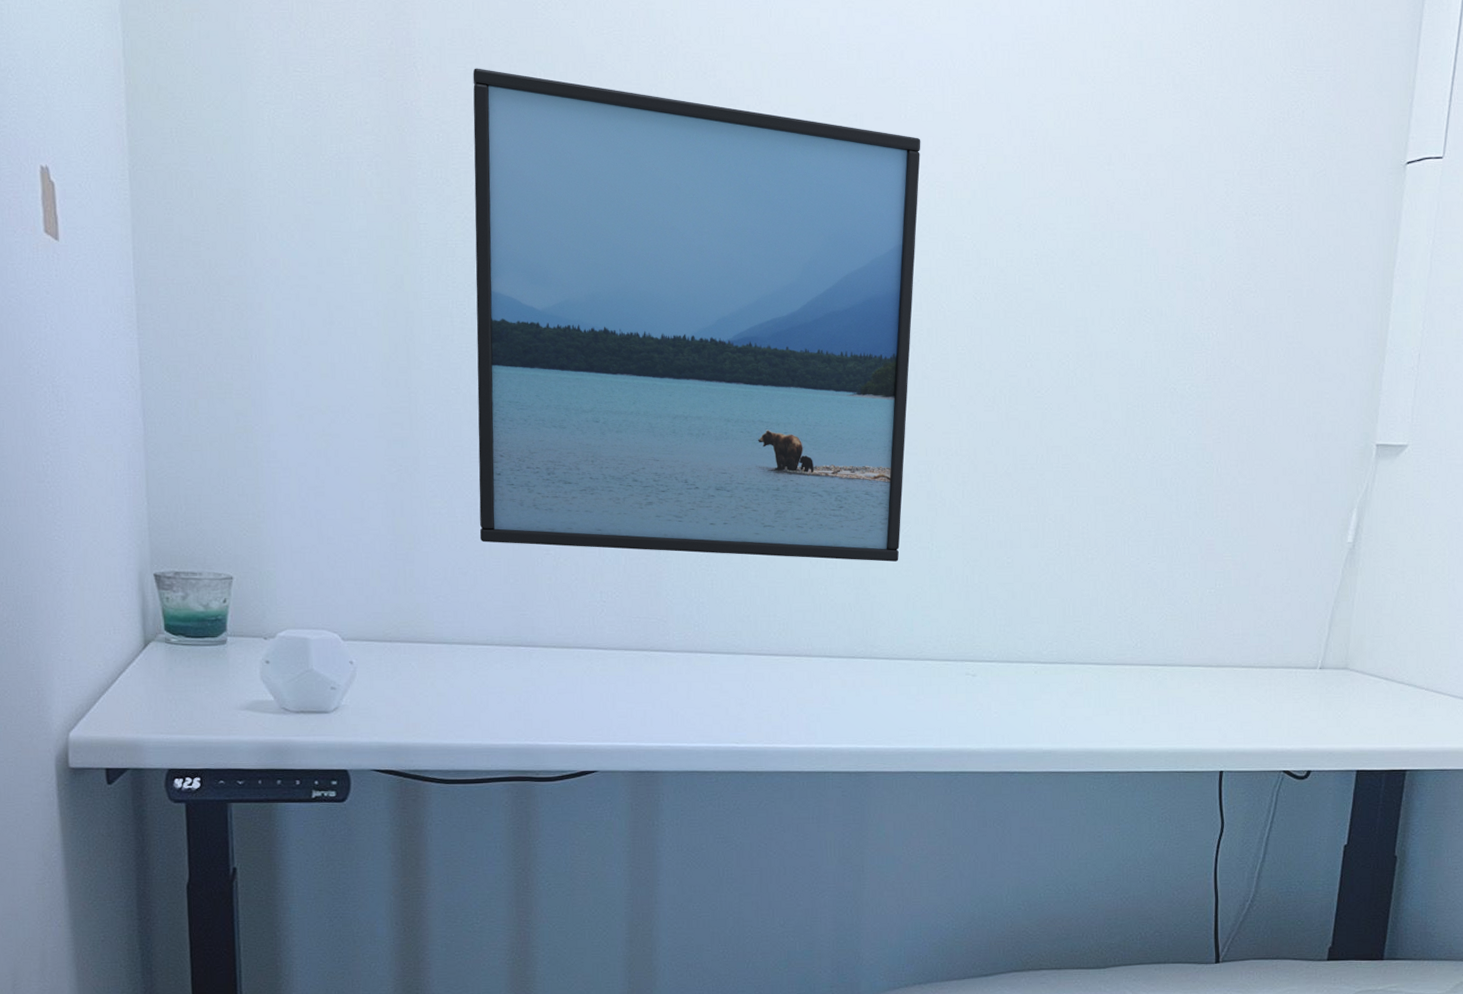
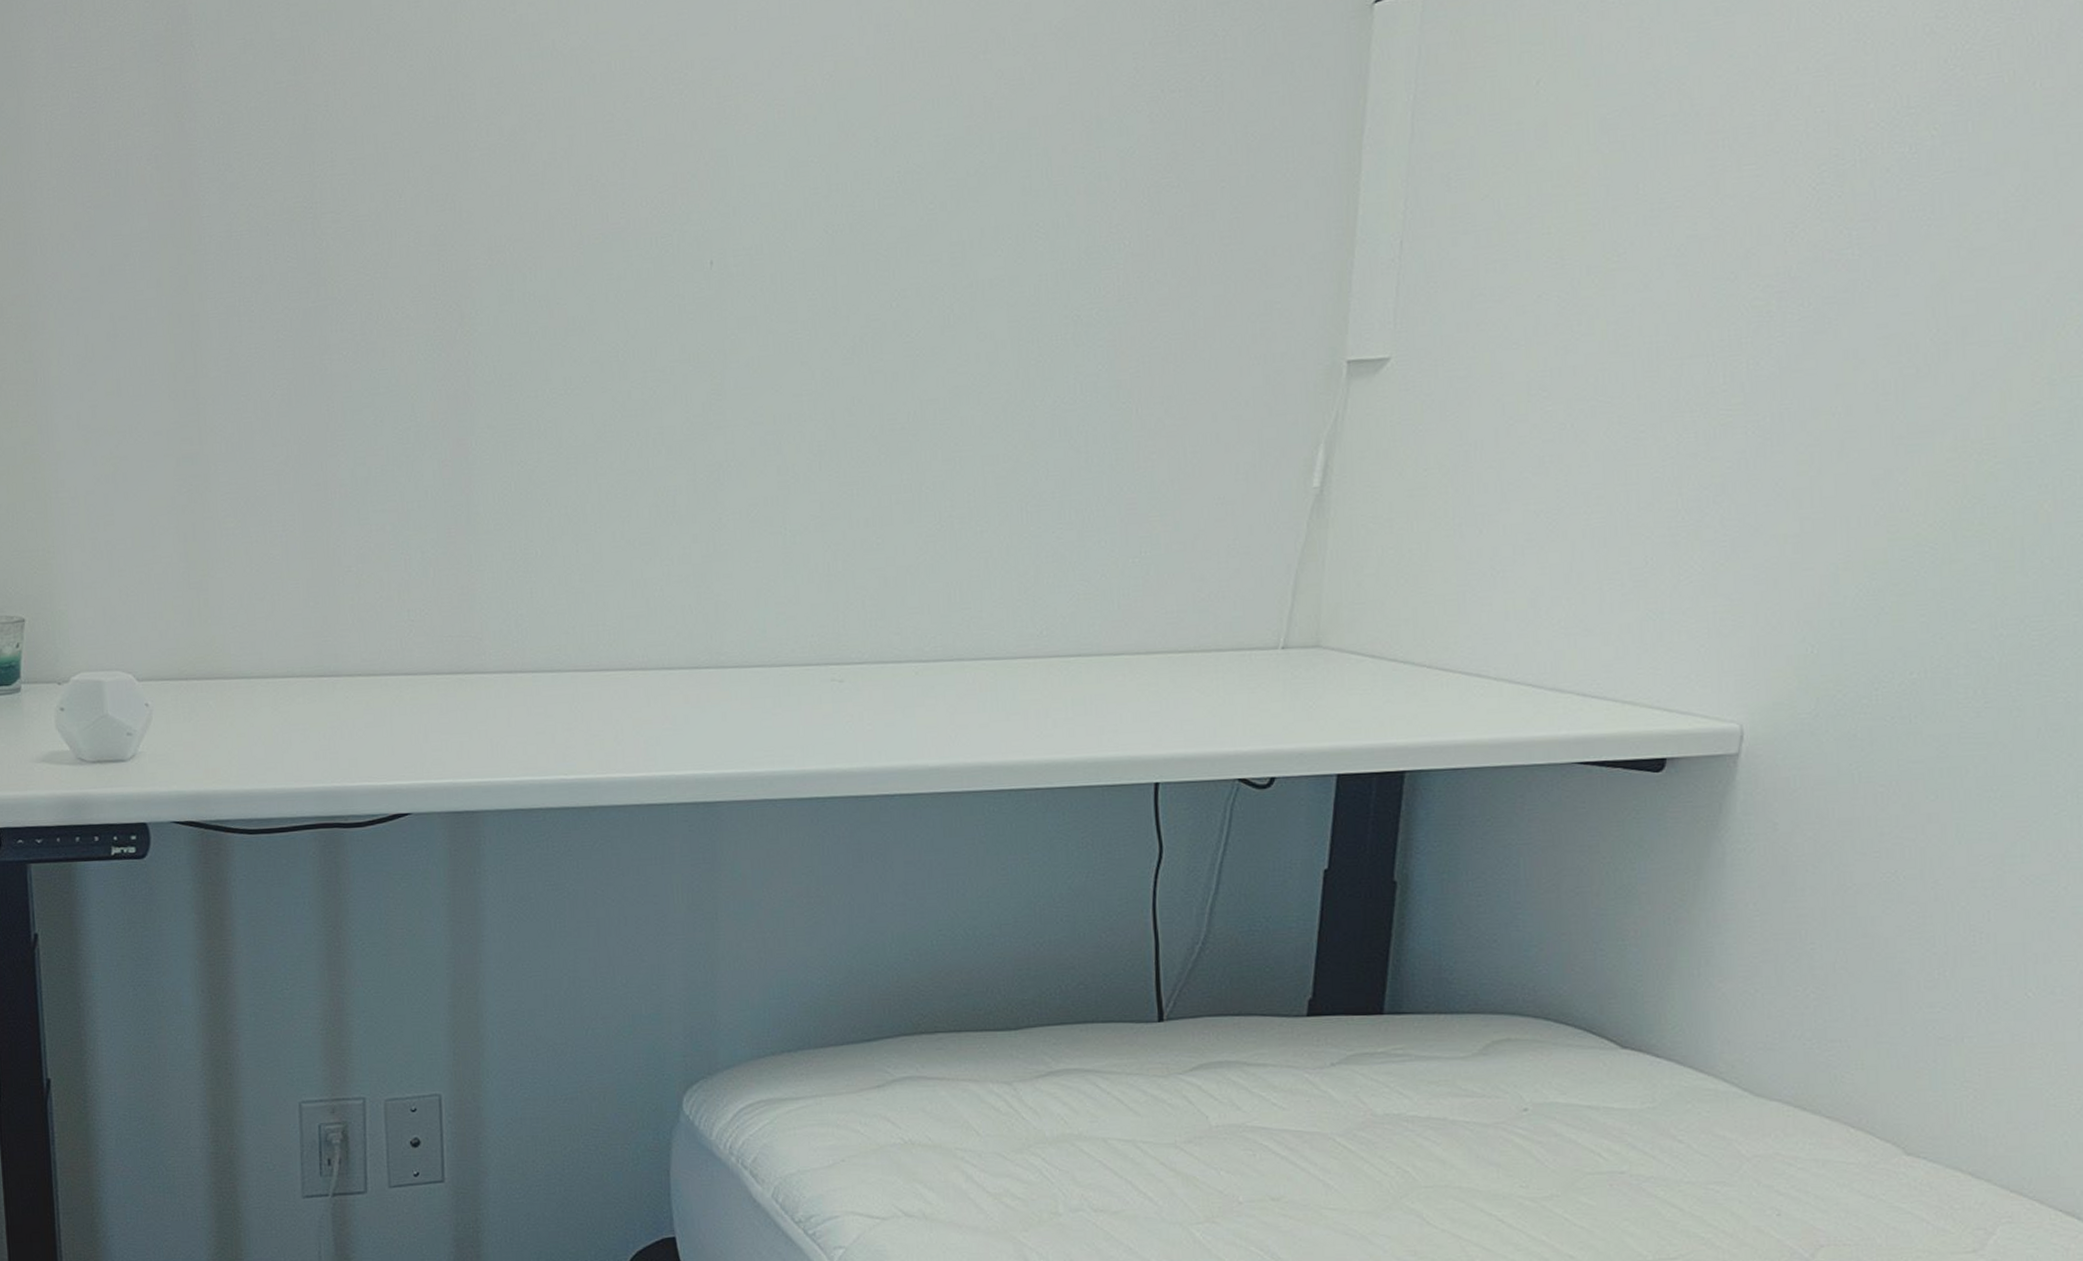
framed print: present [473,68,921,562] -> none [252,37,755,563]

